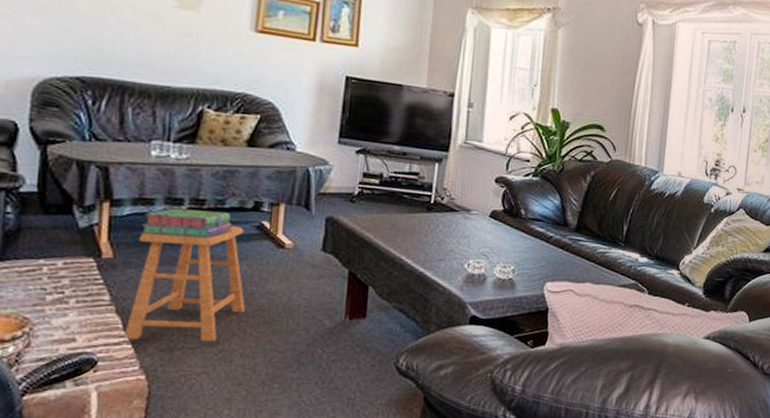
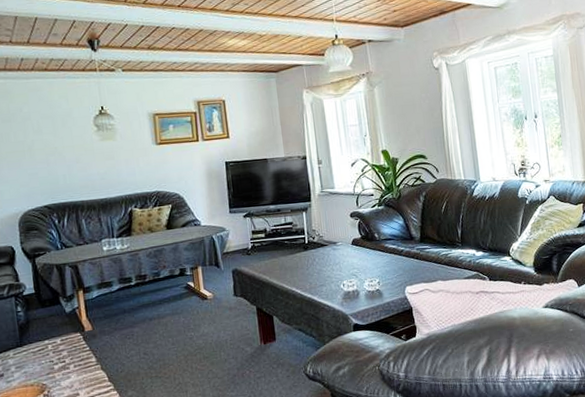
stool: present [124,225,245,342] -> none [107,289,189,388]
stack of books: present [142,208,233,238] -> none [107,281,168,308]

